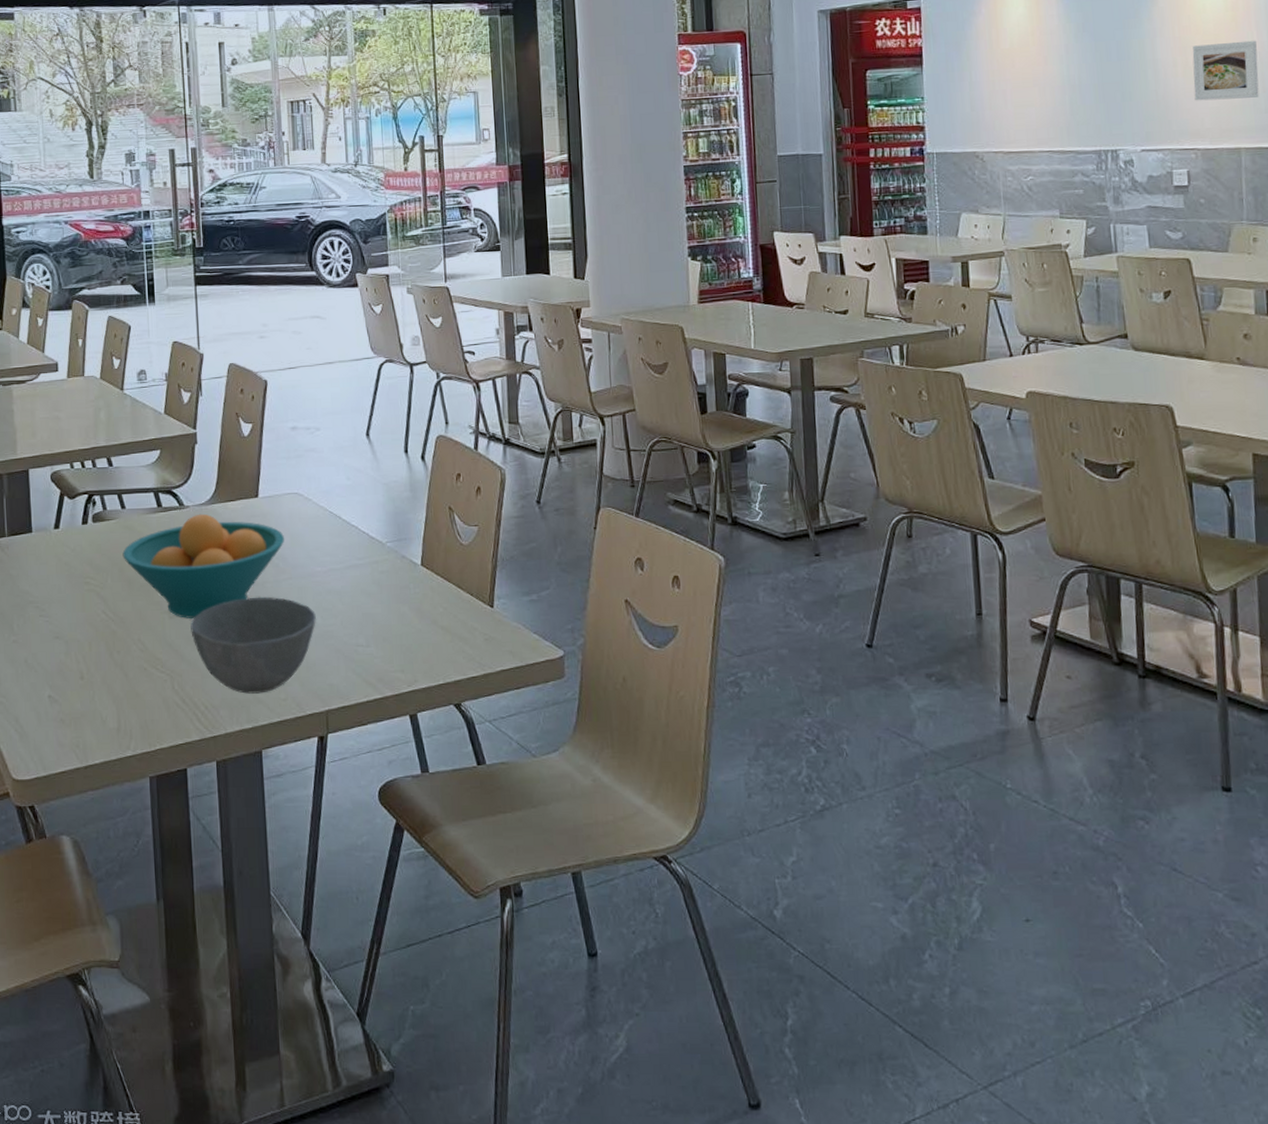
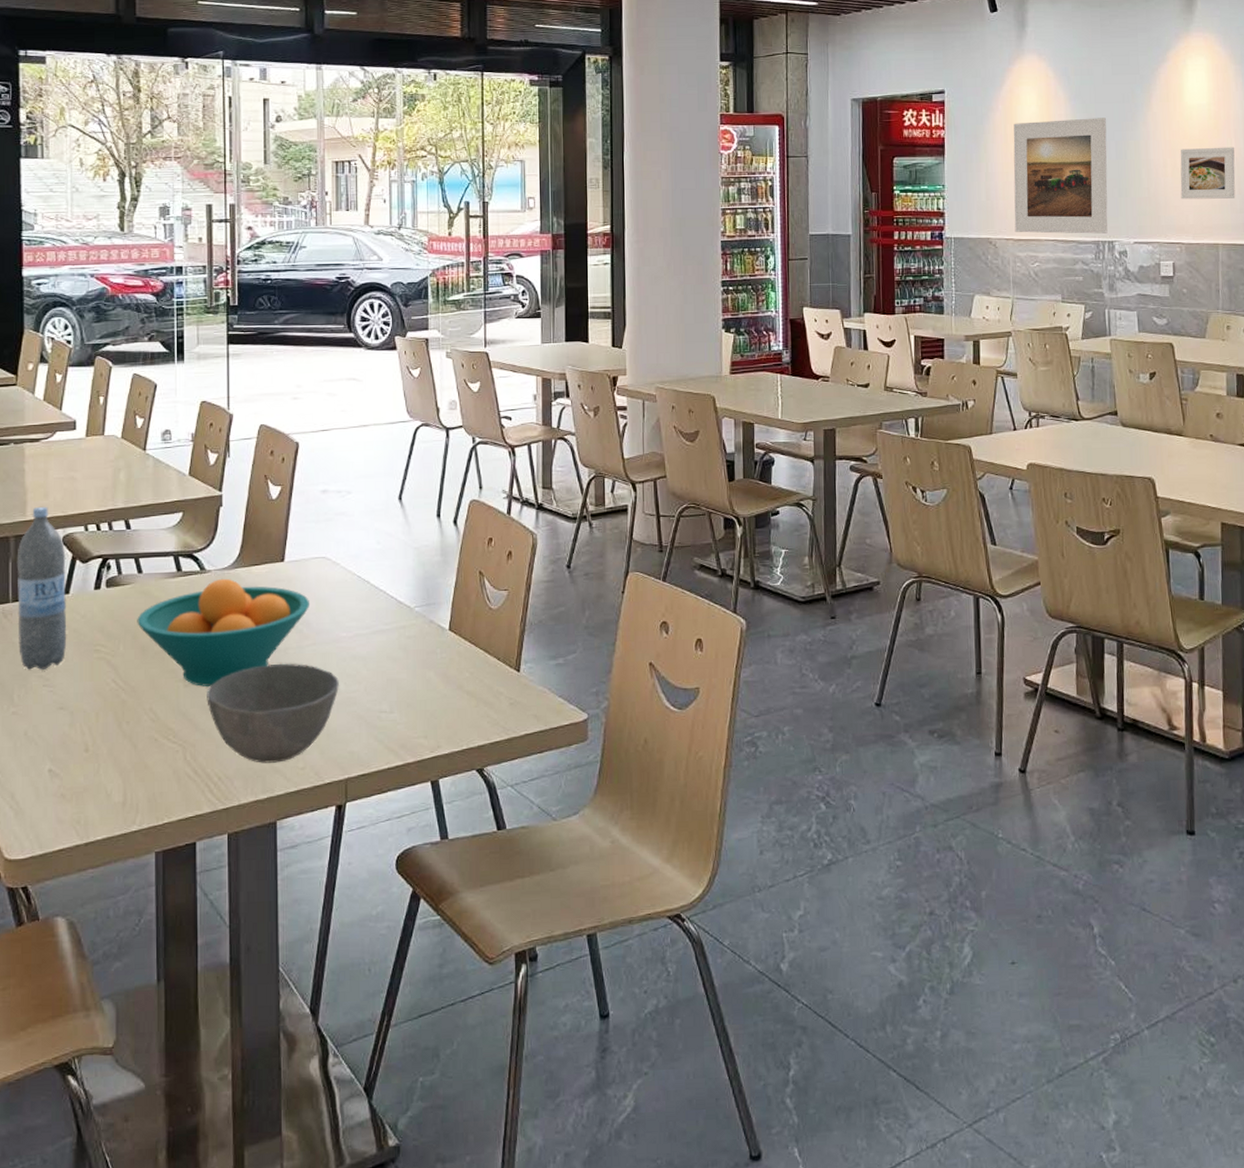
water bottle: none [10,445,59,601] -> present [16,506,67,670]
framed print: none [999,16,1110,145] -> present [1013,118,1108,234]

